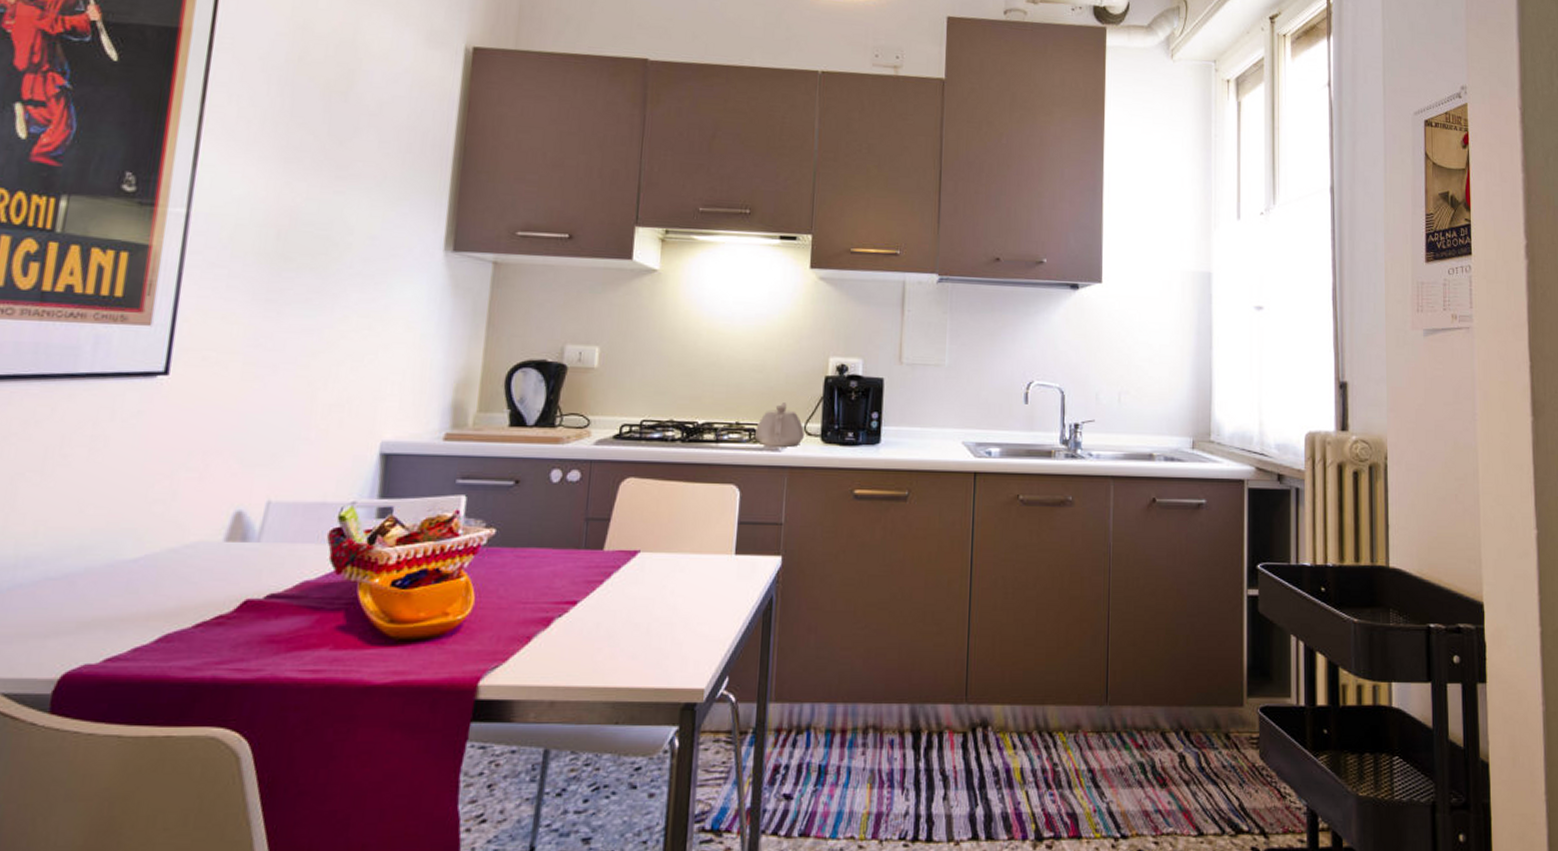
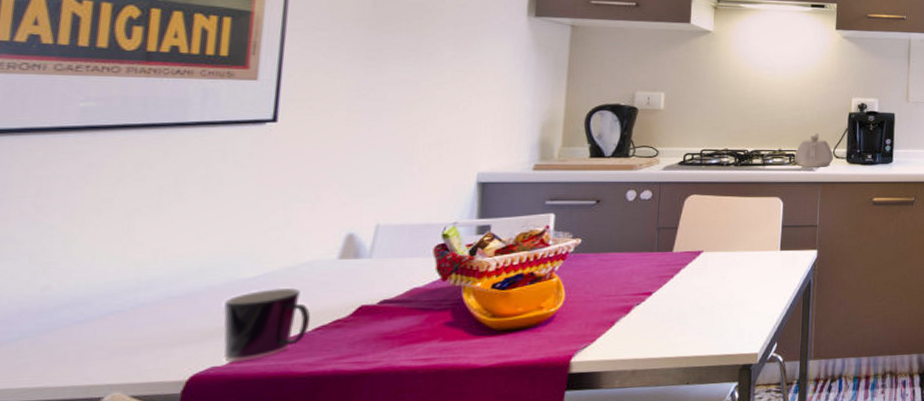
mug: none [98,574,192,662] -> present [222,288,311,363]

